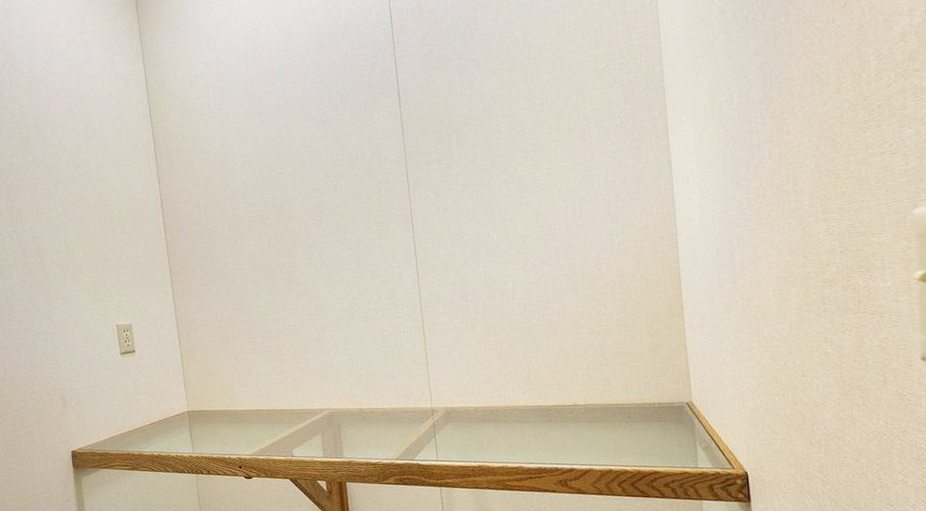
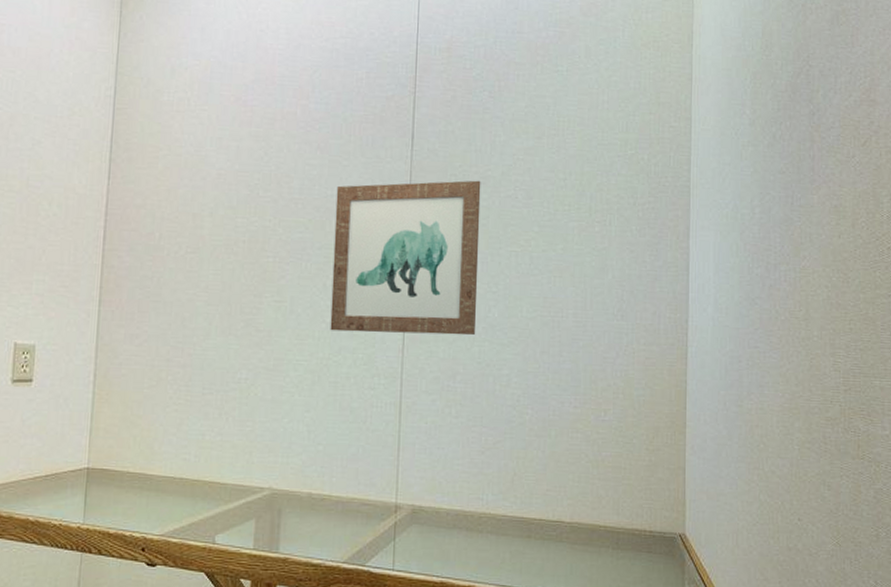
wall art: none [341,121,479,275] -> present [330,180,481,336]

